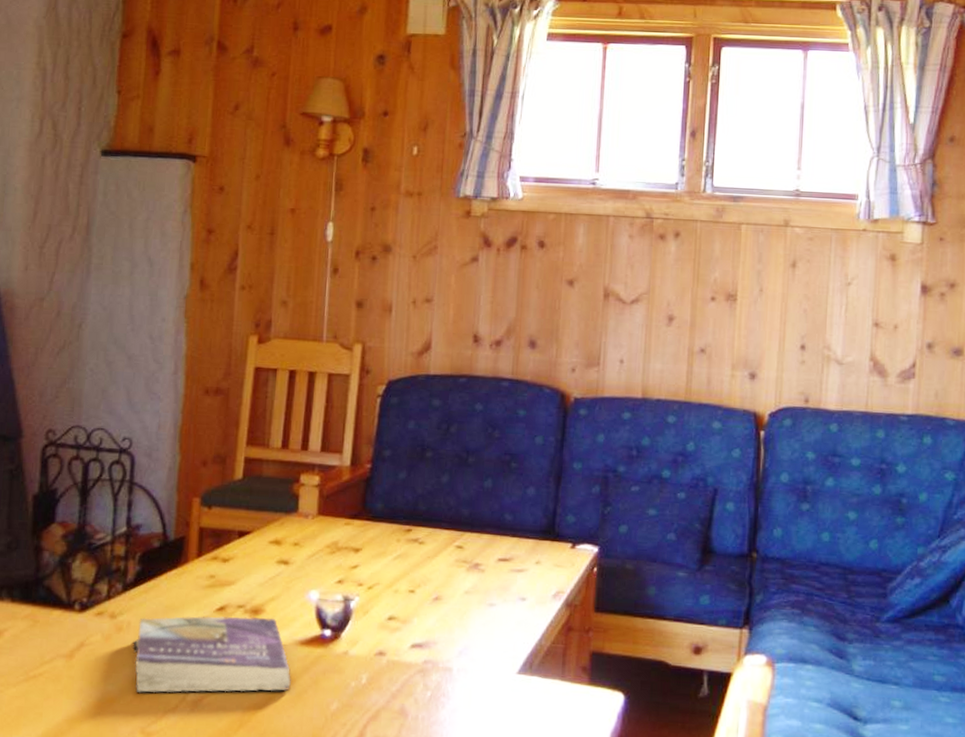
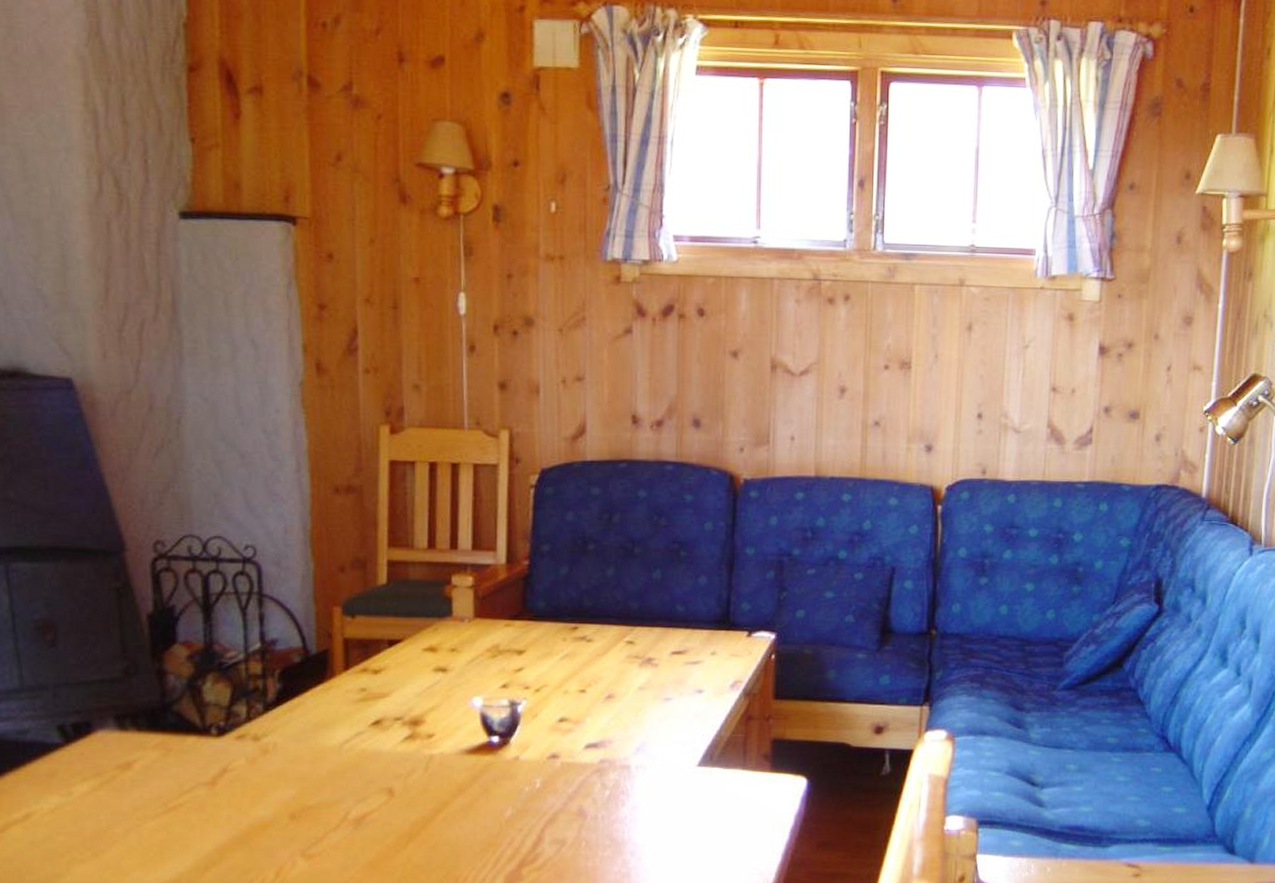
book: present [132,616,291,694] -> none [282,728,460,816]

